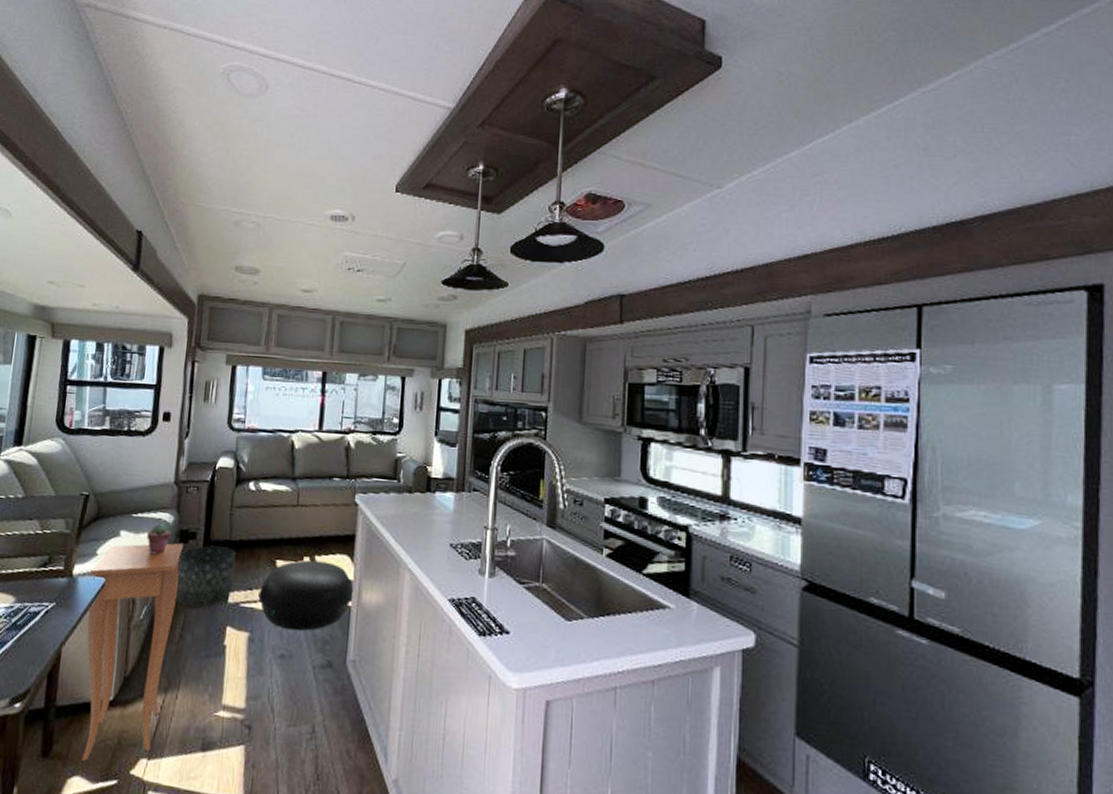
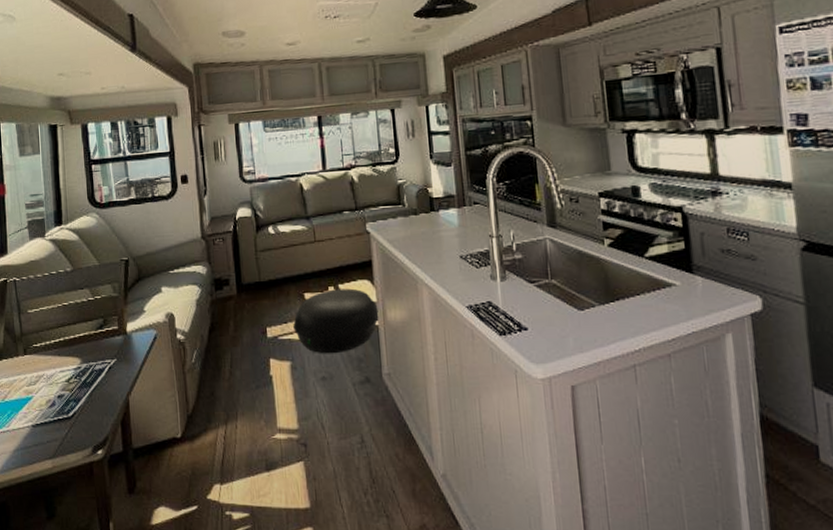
side table: present [82,542,183,761] -> none [141,290,223,493]
potted succulent: present [147,523,171,555] -> none [185,275,206,304]
basket: present [175,545,236,608] -> none [217,288,270,347]

